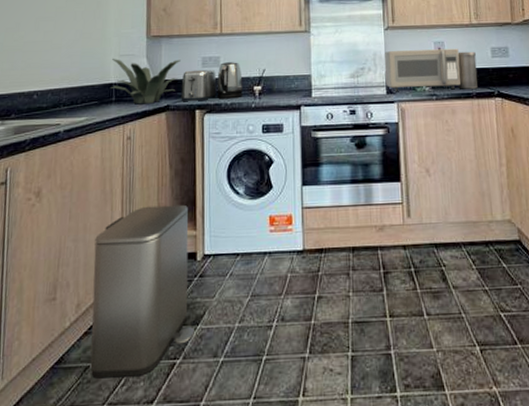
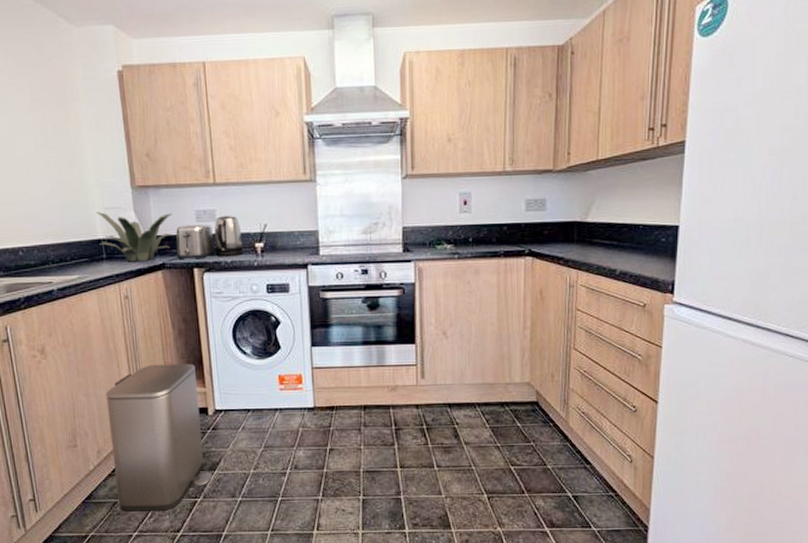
microwave: present [384,48,461,91] -> none [401,200,488,249]
canister: present [457,51,478,89] -> none [484,204,507,247]

